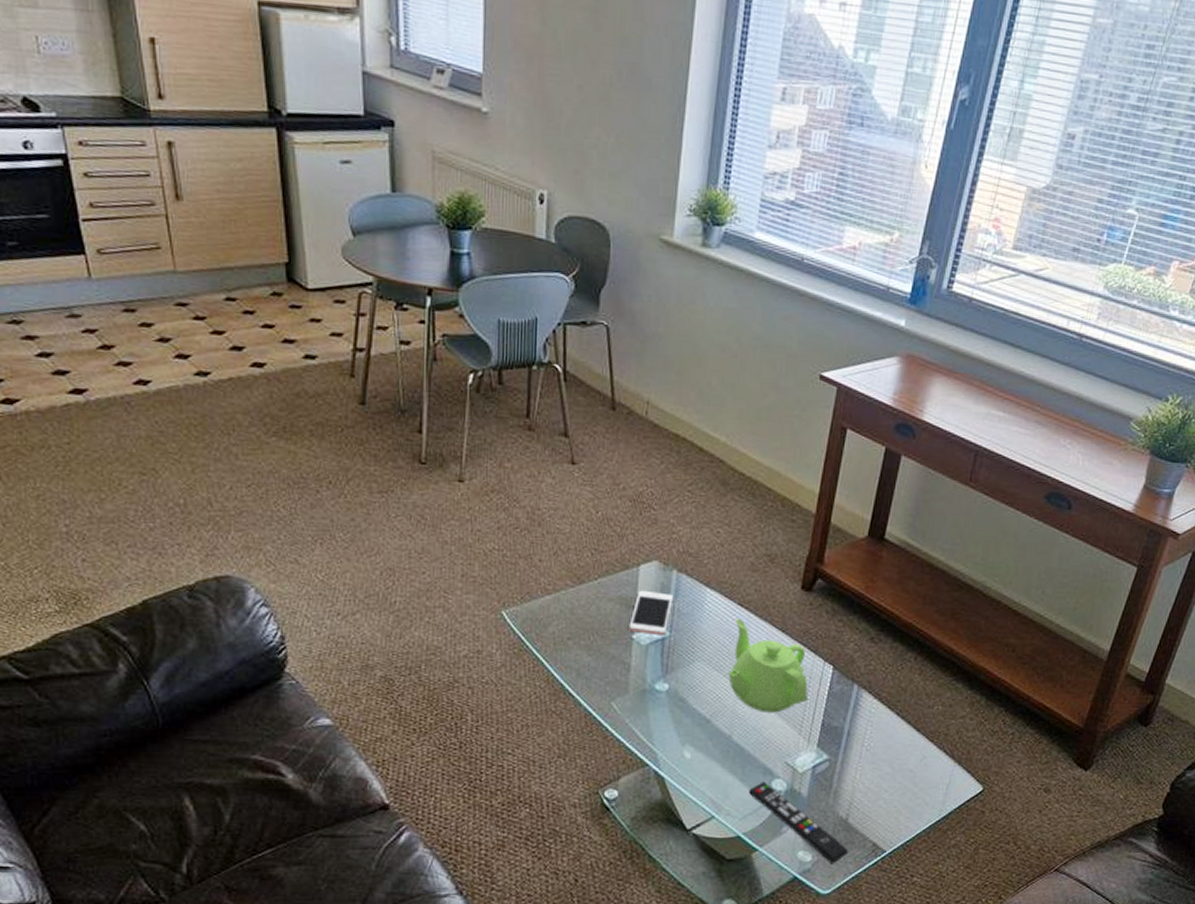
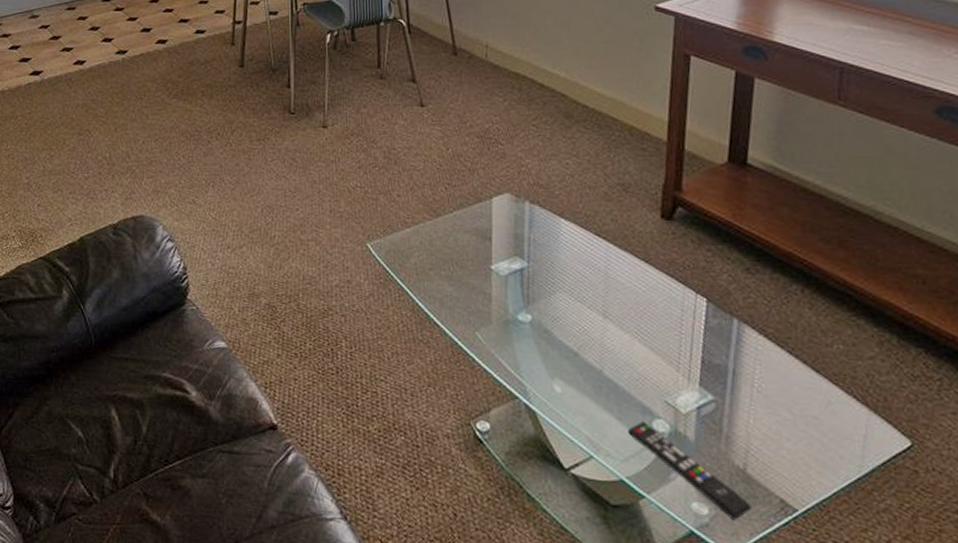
cell phone: present [629,590,674,635] -> none [487,222,529,266]
teapot: present [729,618,808,713] -> none [593,249,681,348]

